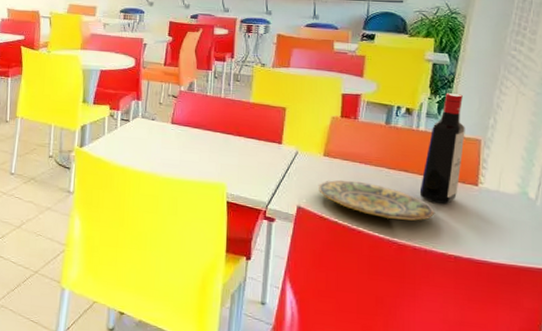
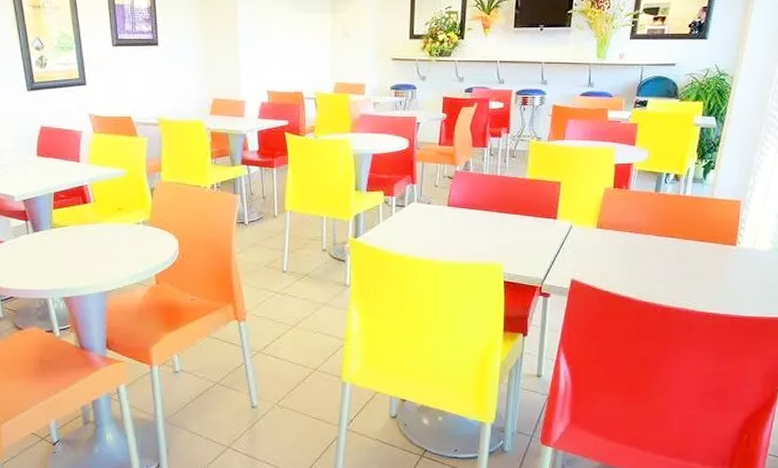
plate: present [319,179,435,221] -> none [591,250,697,284]
liquor bottle: present [419,92,465,205] -> none [684,156,728,266]

